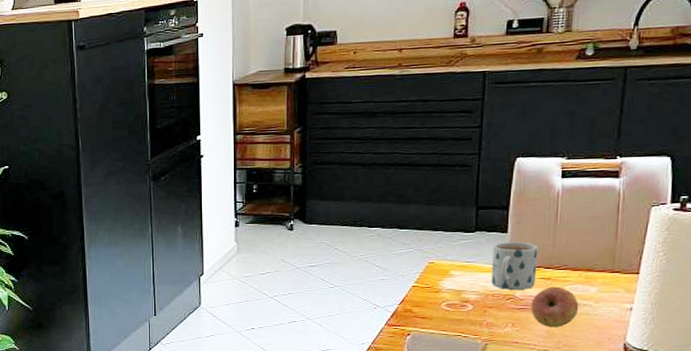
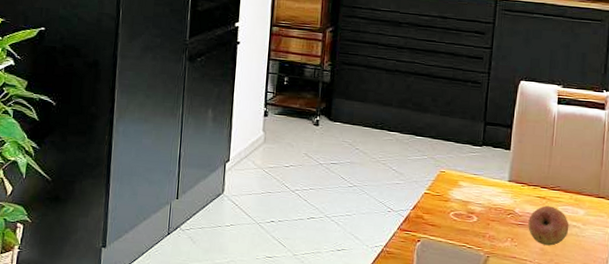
mug: present [491,242,538,289] -> none [494,158,536,206]

